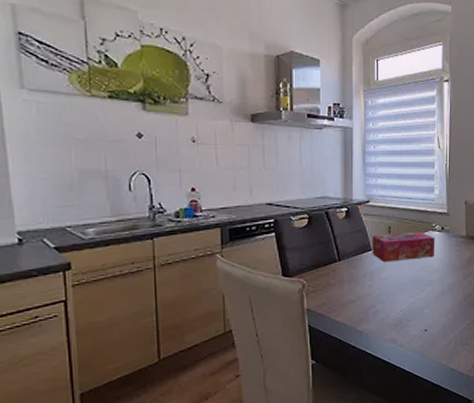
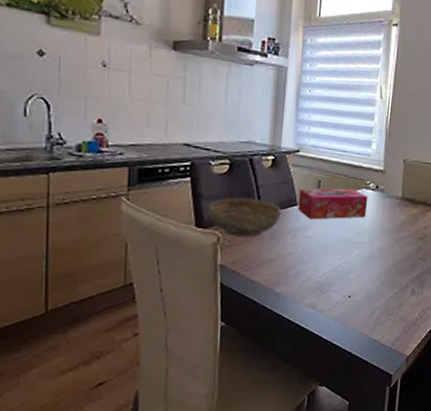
bowl: none [291,247,358,283] -> present [207,197,282,238]

